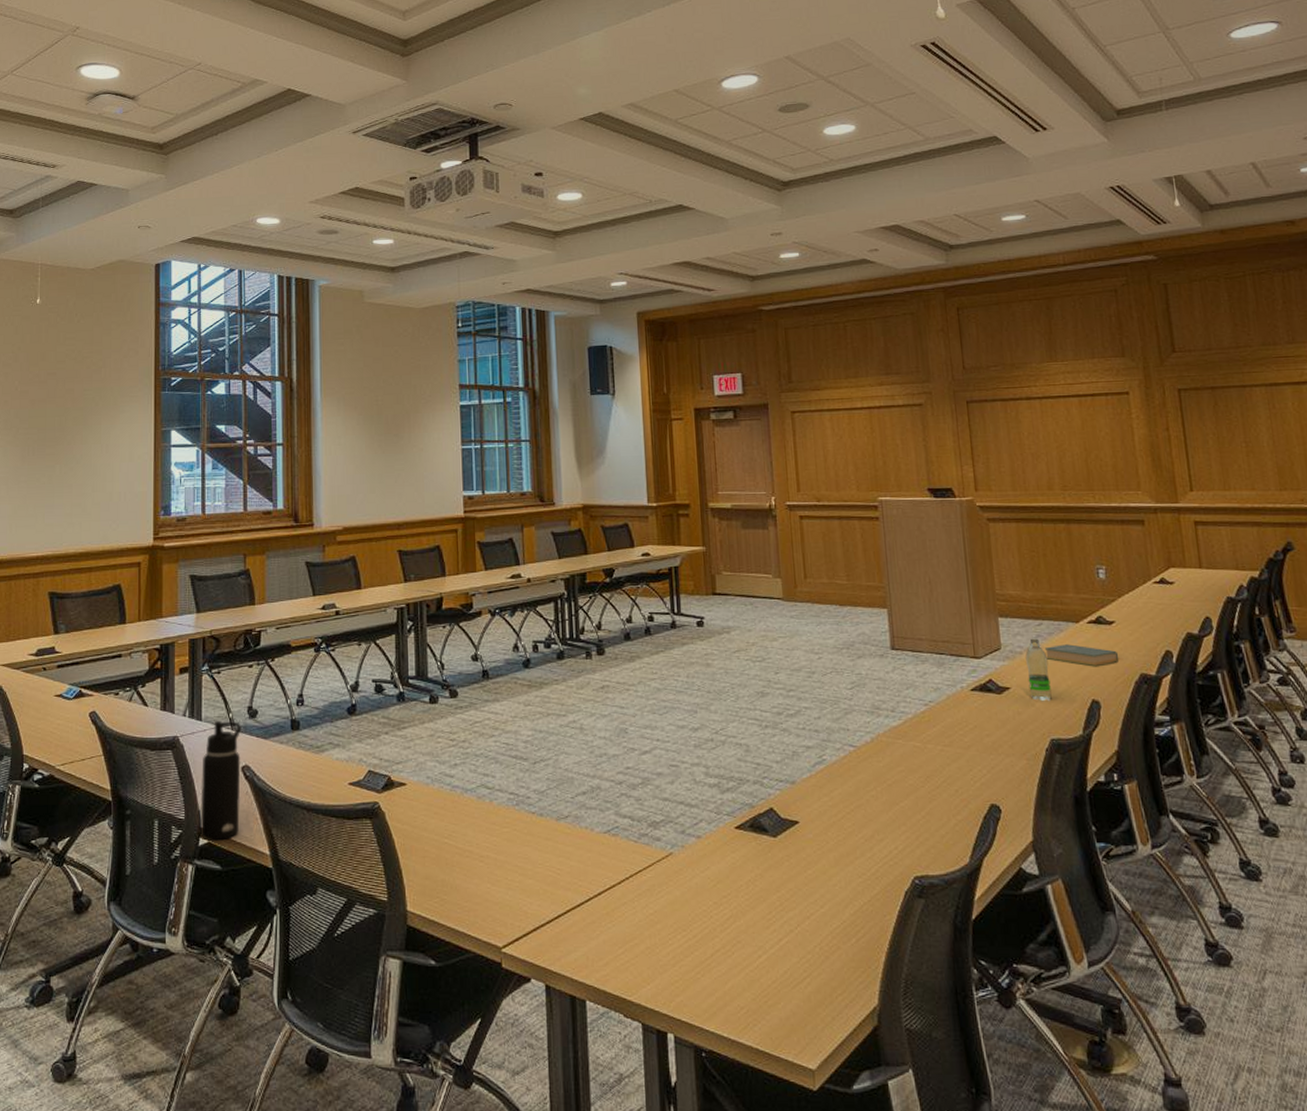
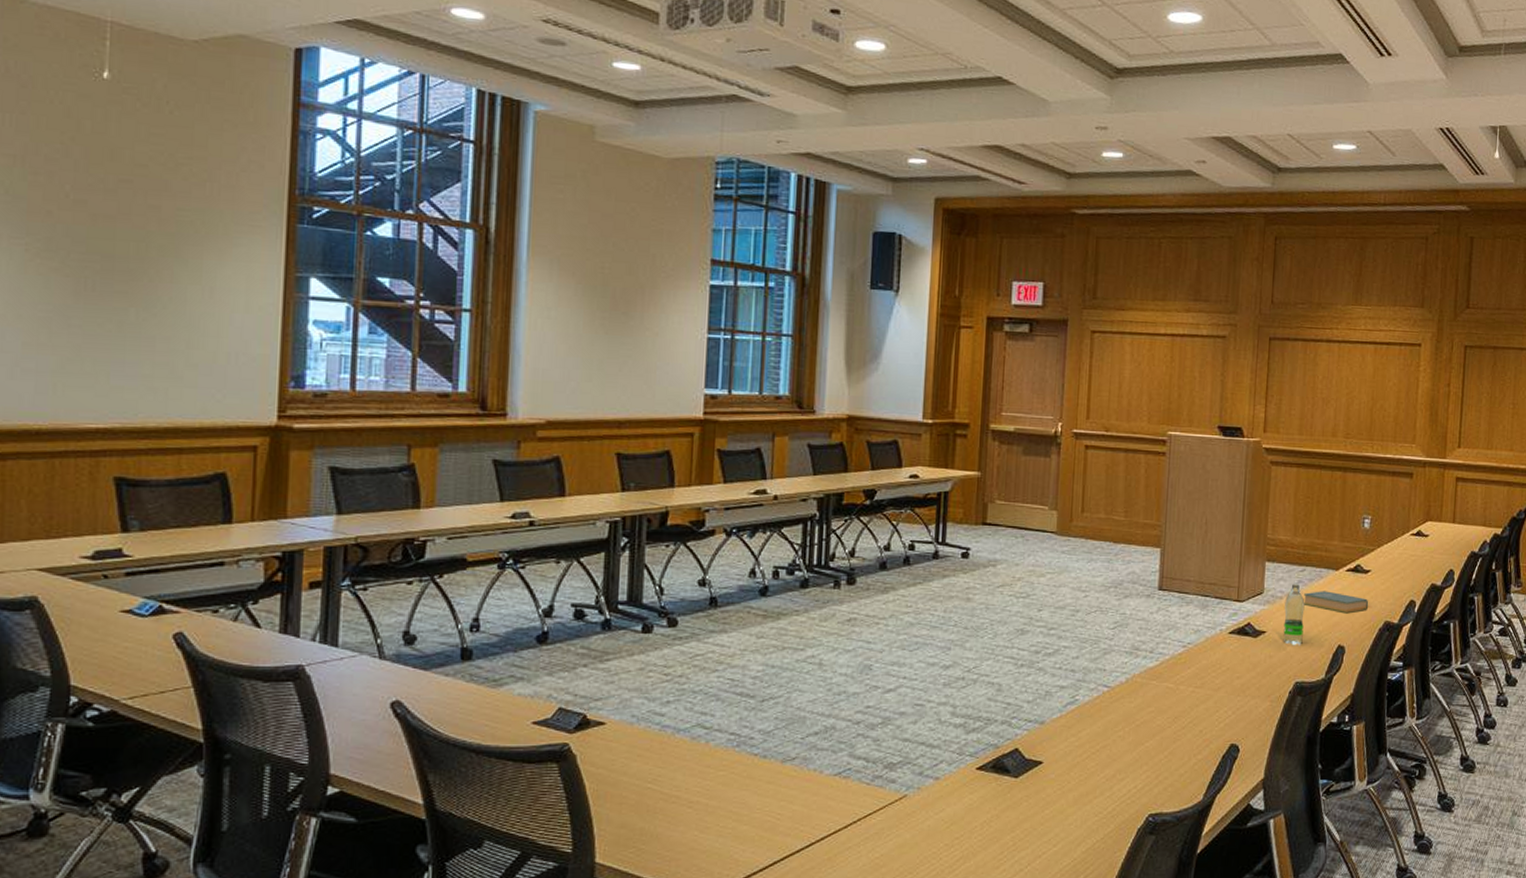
water bottle: present [200,721,242,841] -> none [330,648,394,789]

